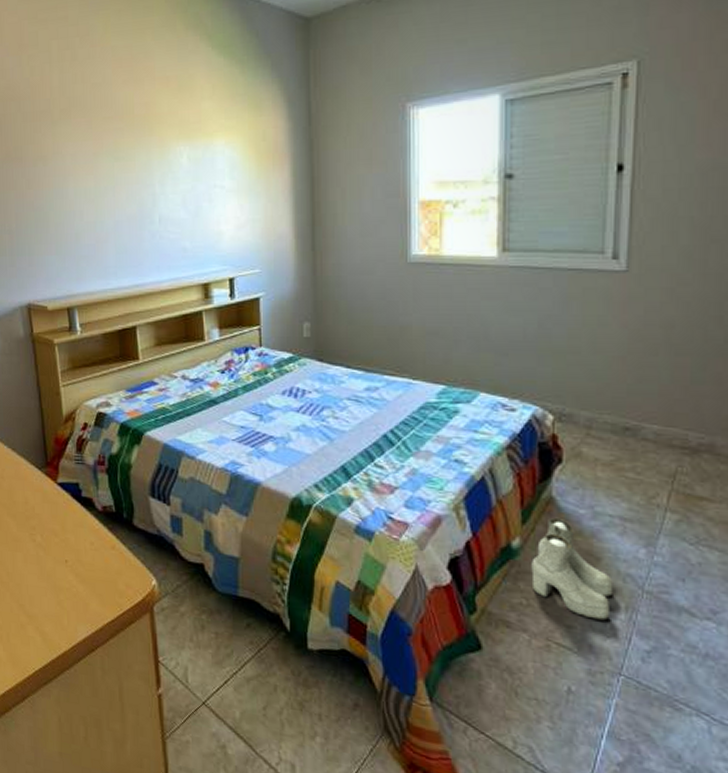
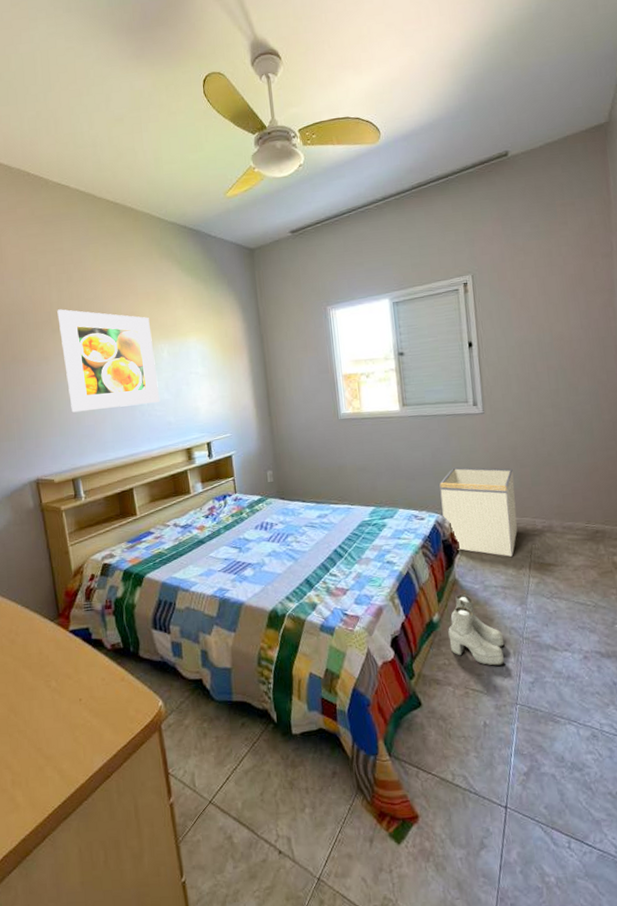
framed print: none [58,95,175,227] -> present [57,309,161,413]
storage bin: none [544,345,662,479] -> present [439,467,518,557]

